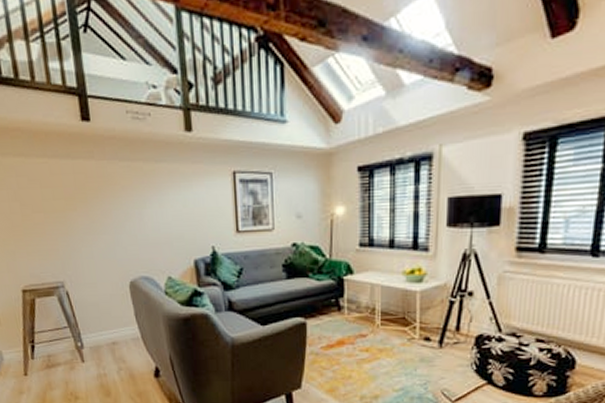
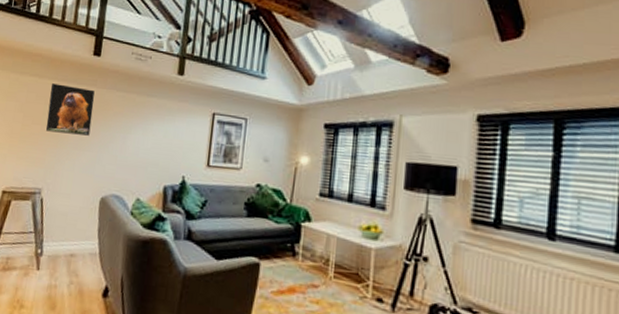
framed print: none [41,161,101,219] -> present [45,83,95,136]

